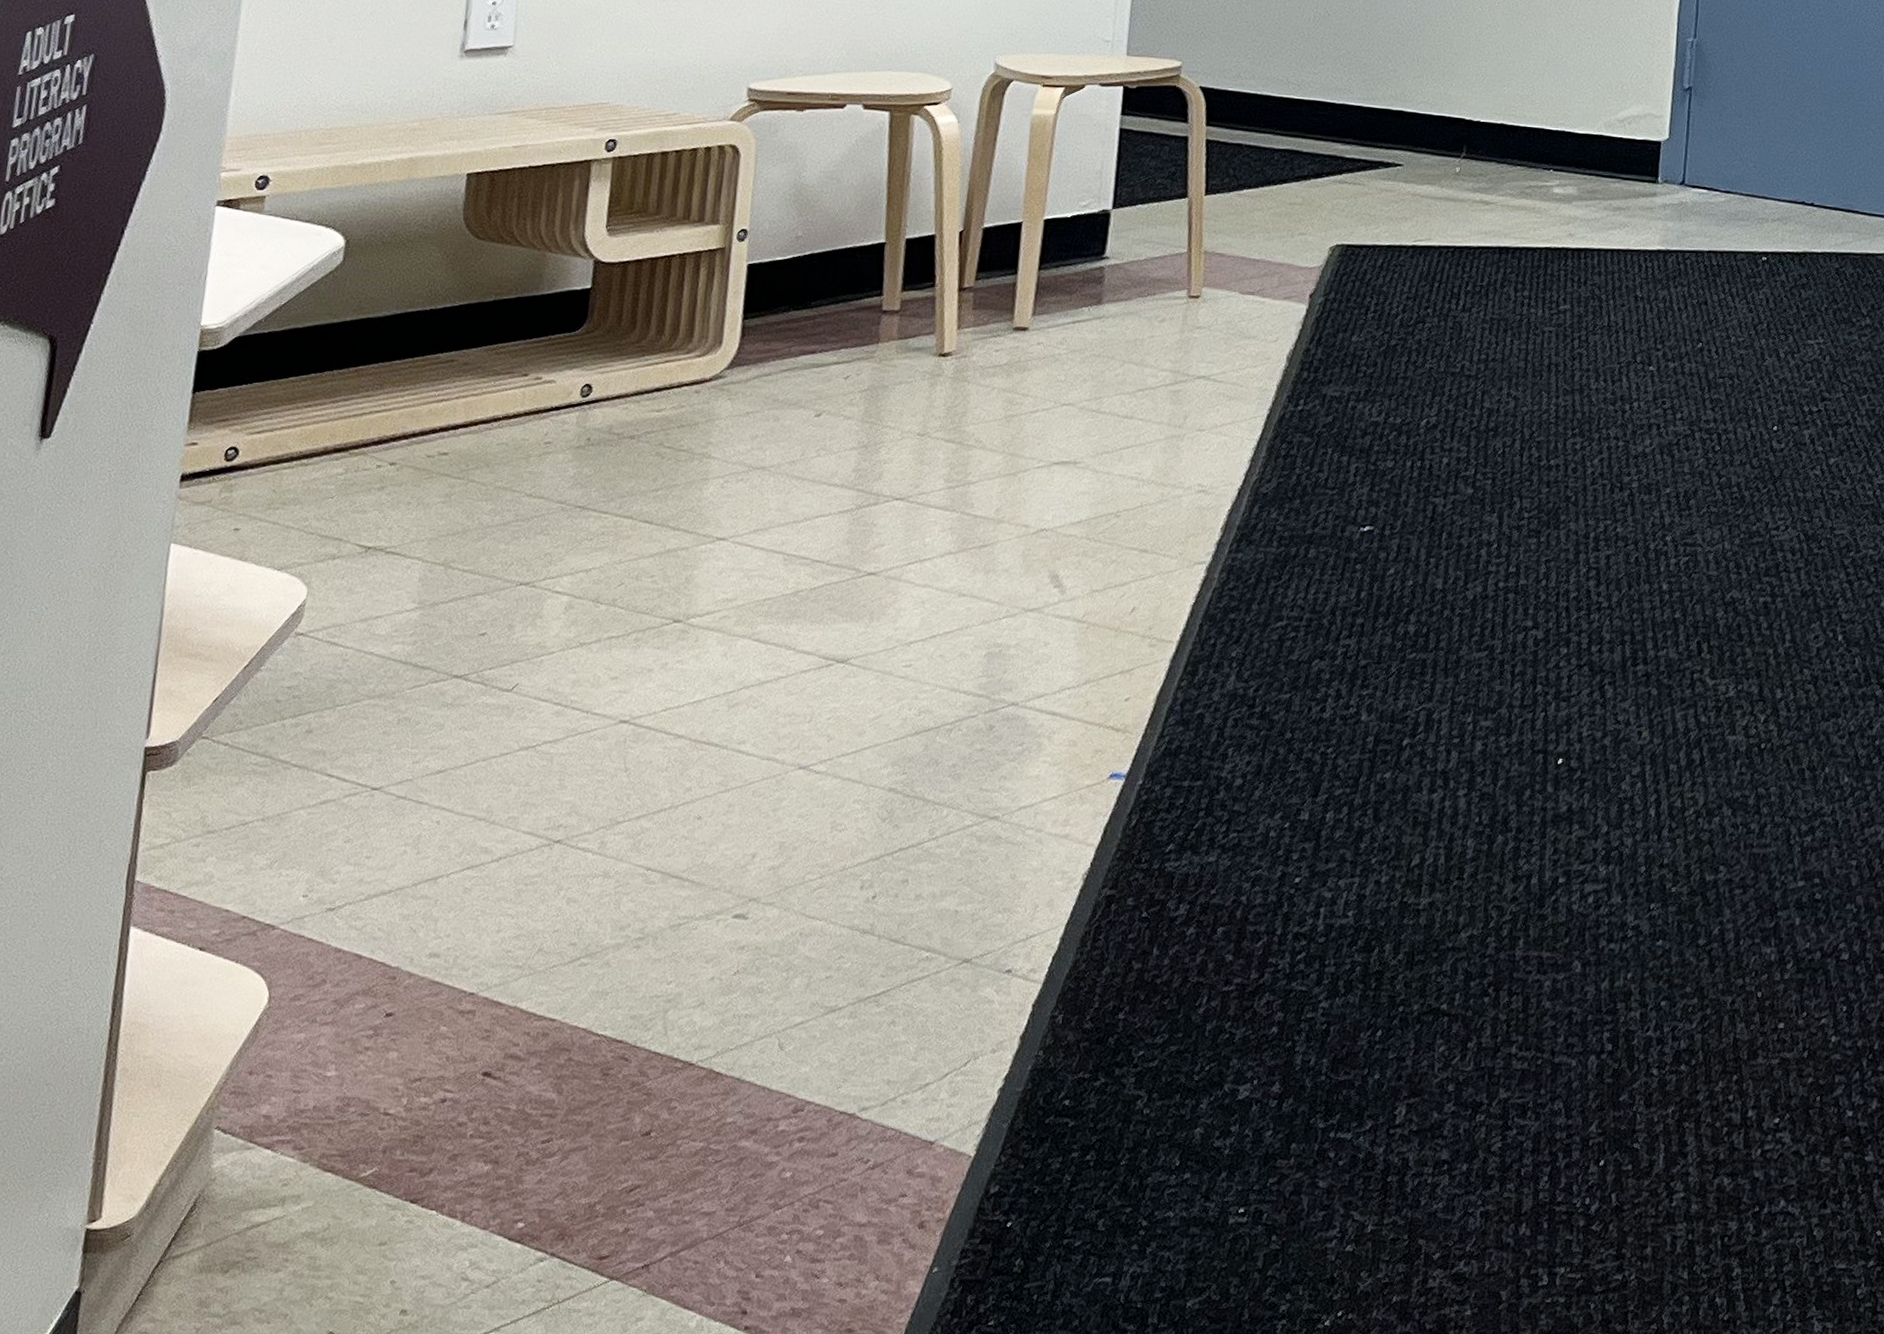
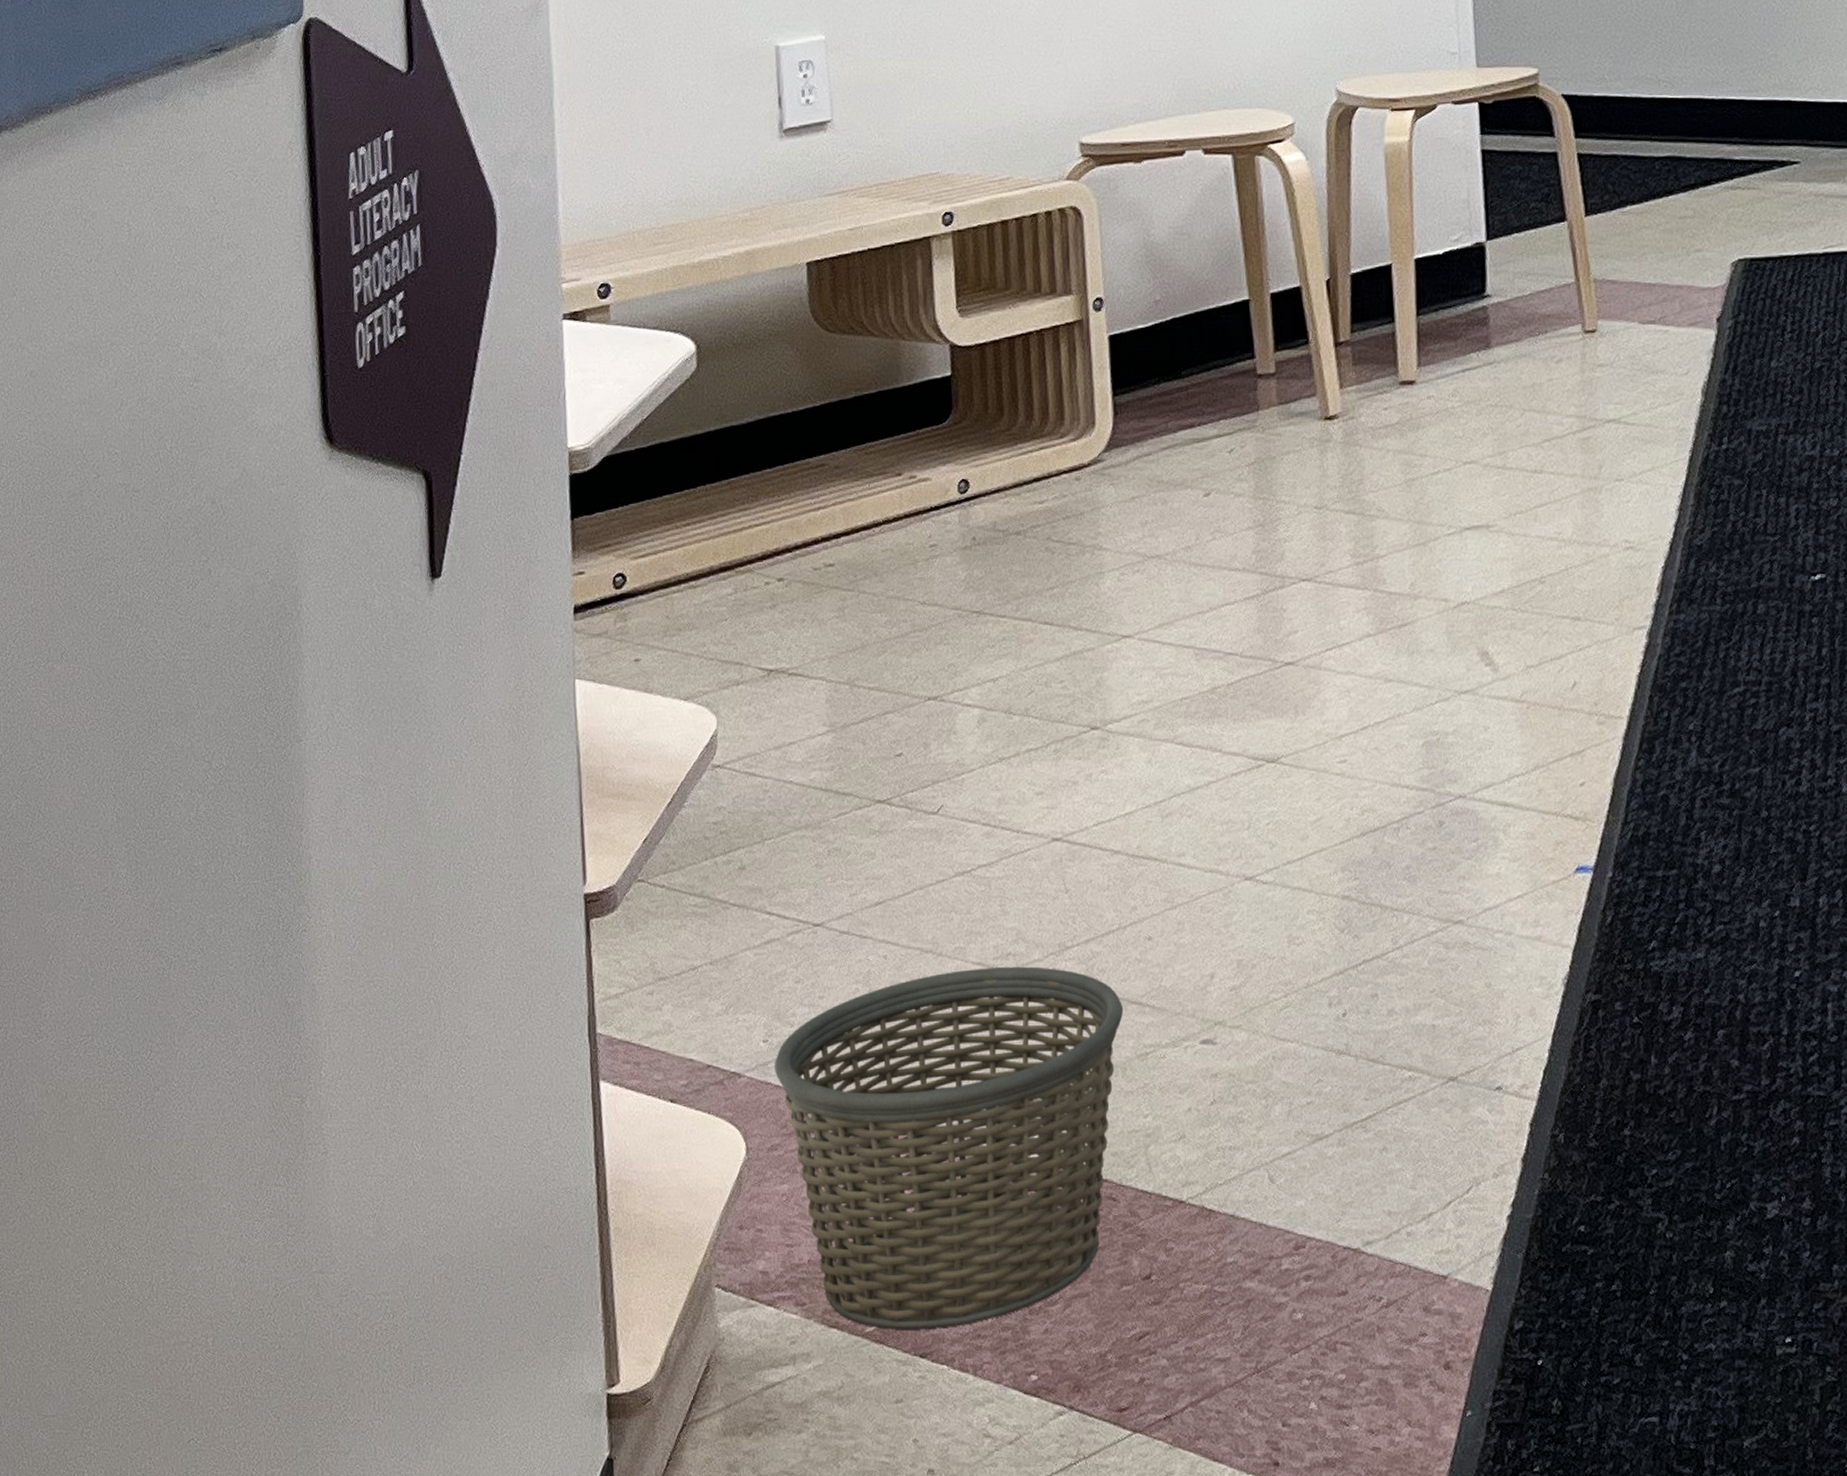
basket: none [310,837,663,1176] -> present [774,966,1123,1330]

